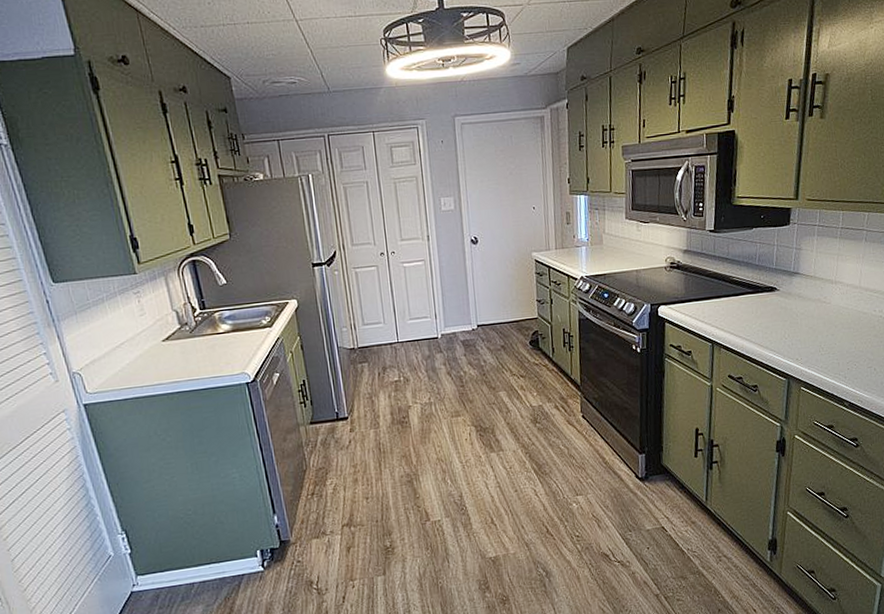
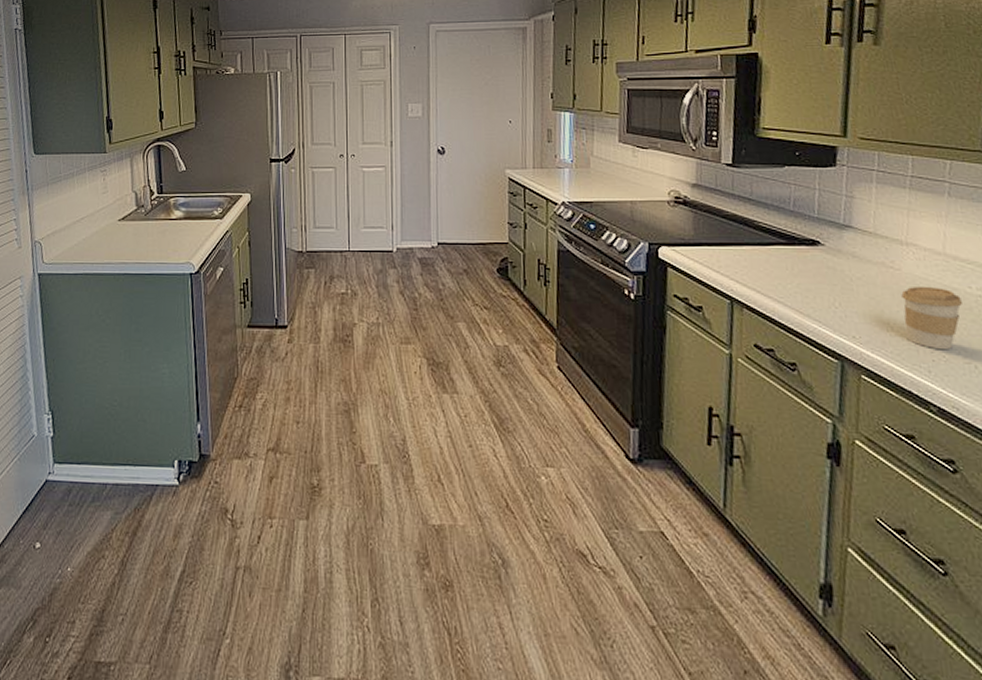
coffee cup: none [830,313,869,360] -> present [901,287,962,350]

